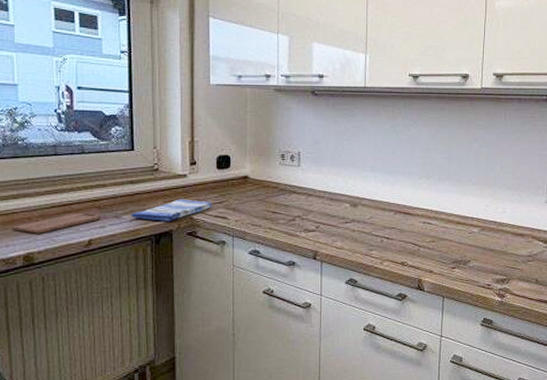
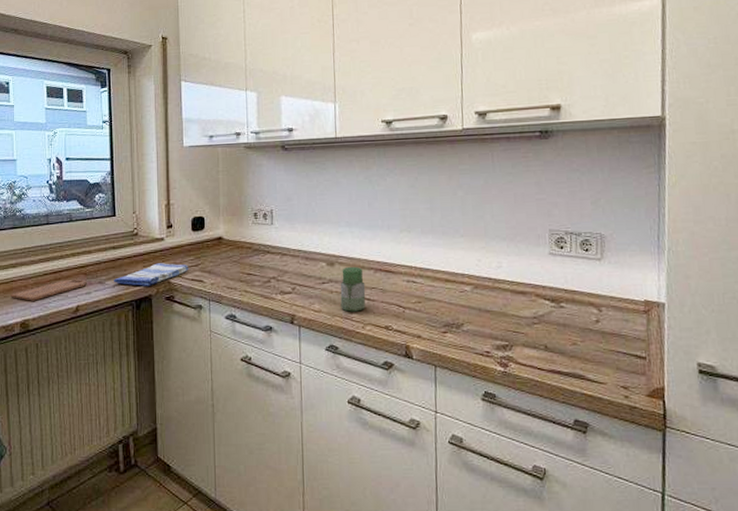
jar: none [362,208,385,249] -> present [340,266,366,312]

